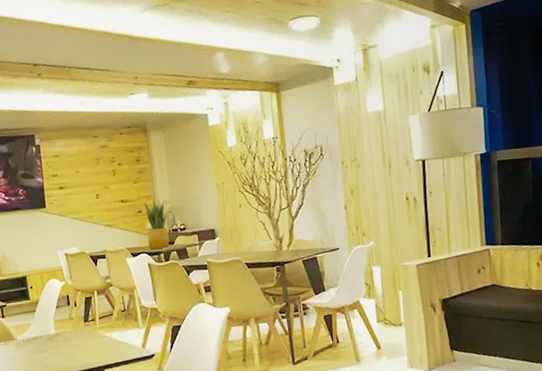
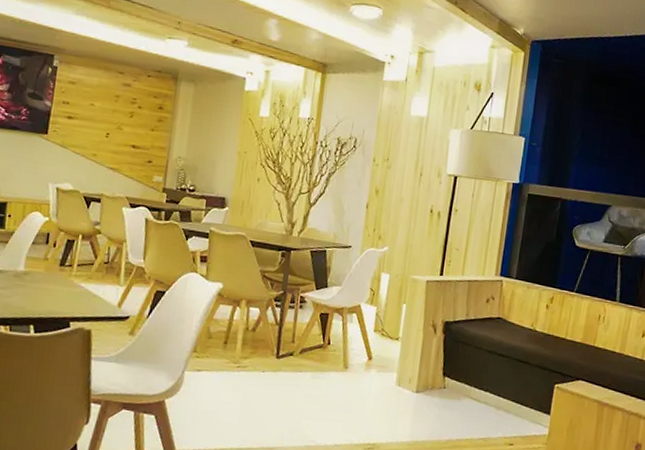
planter: present [143,200,170,250] -> none [150,153,179,207]

